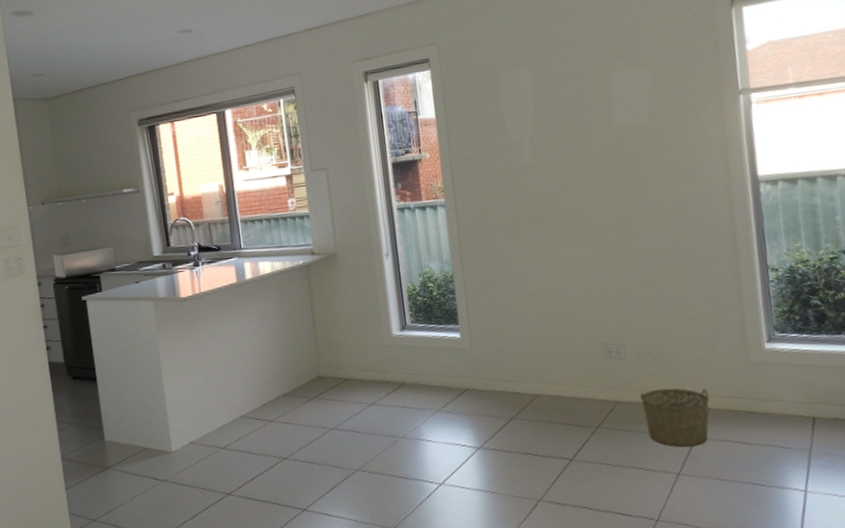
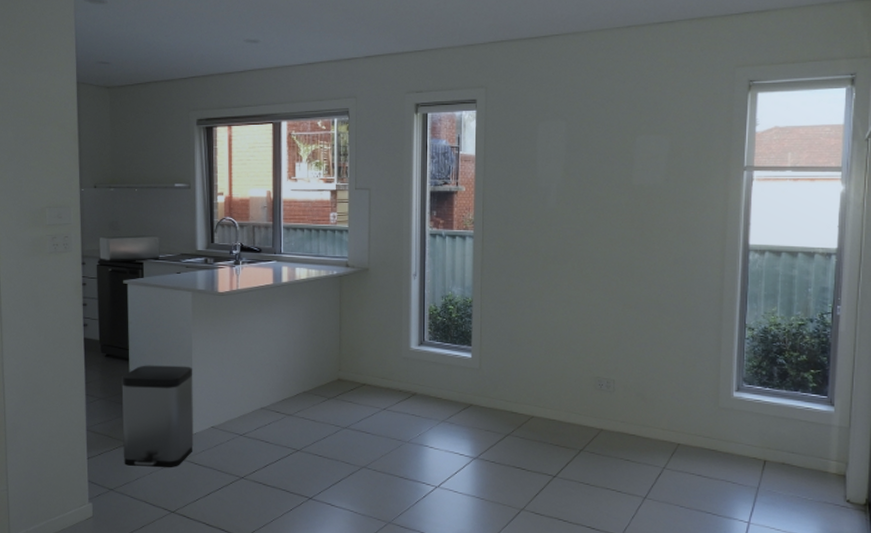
pedal bin: none [91,380,174,493] -> present [122,365,194,467]
basket: present [640,388,709,447] -> none [622,422,679,475]

